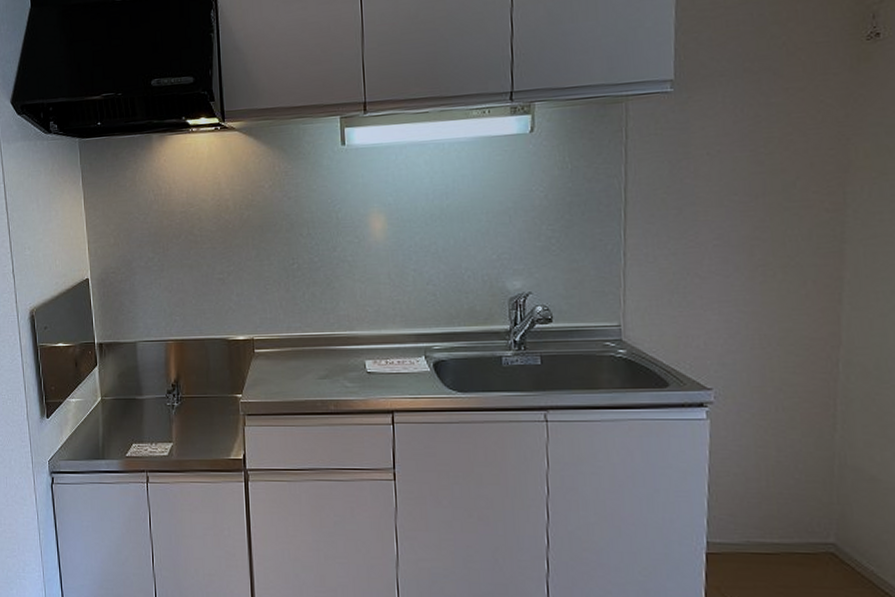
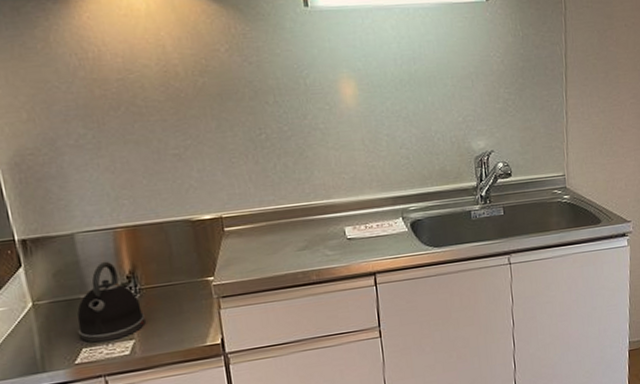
kettle: none [130,369,183,440] -> present [77,261,145,343]

